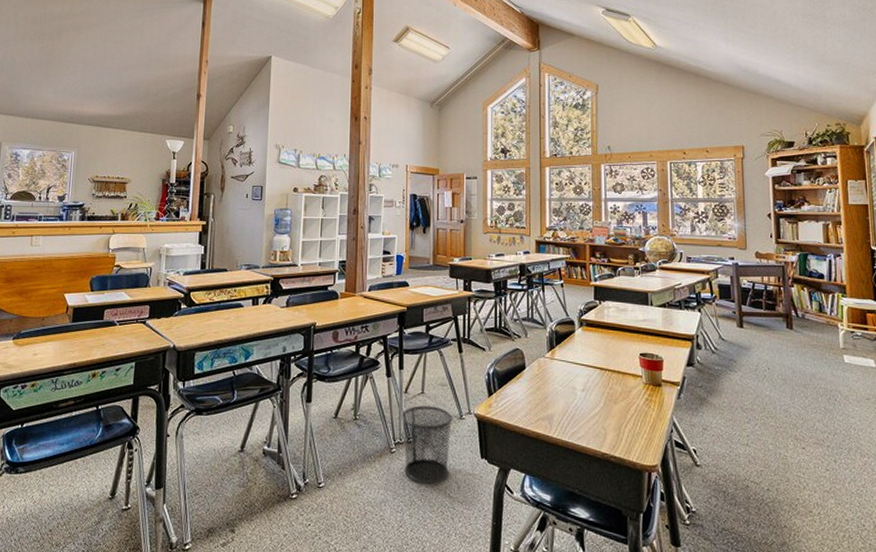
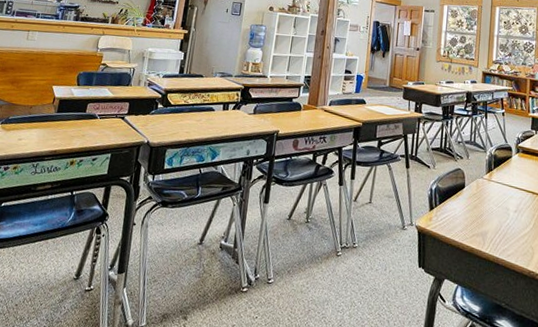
waste bin: present [401,405,453,484] -> none [348,214,396,288]

